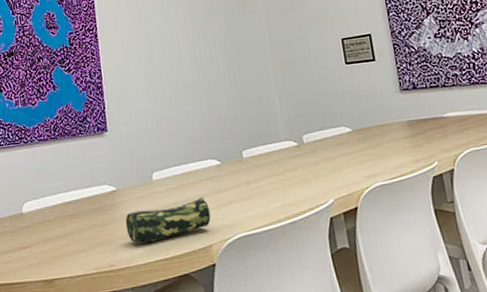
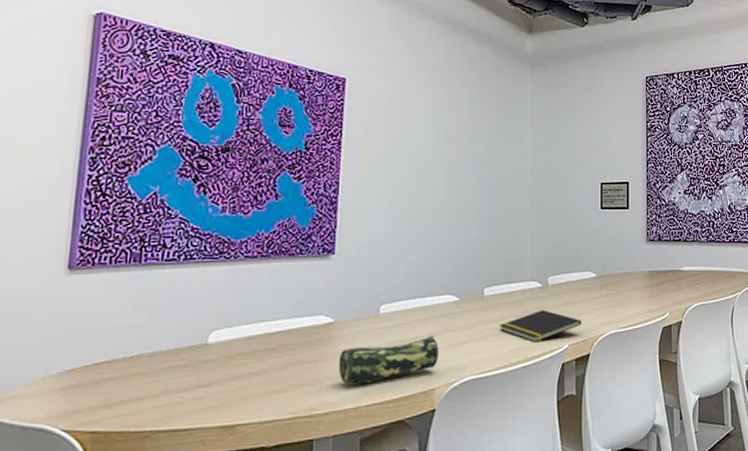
notepad: none [261,167,344,199] -> present [498,309,582,343]

